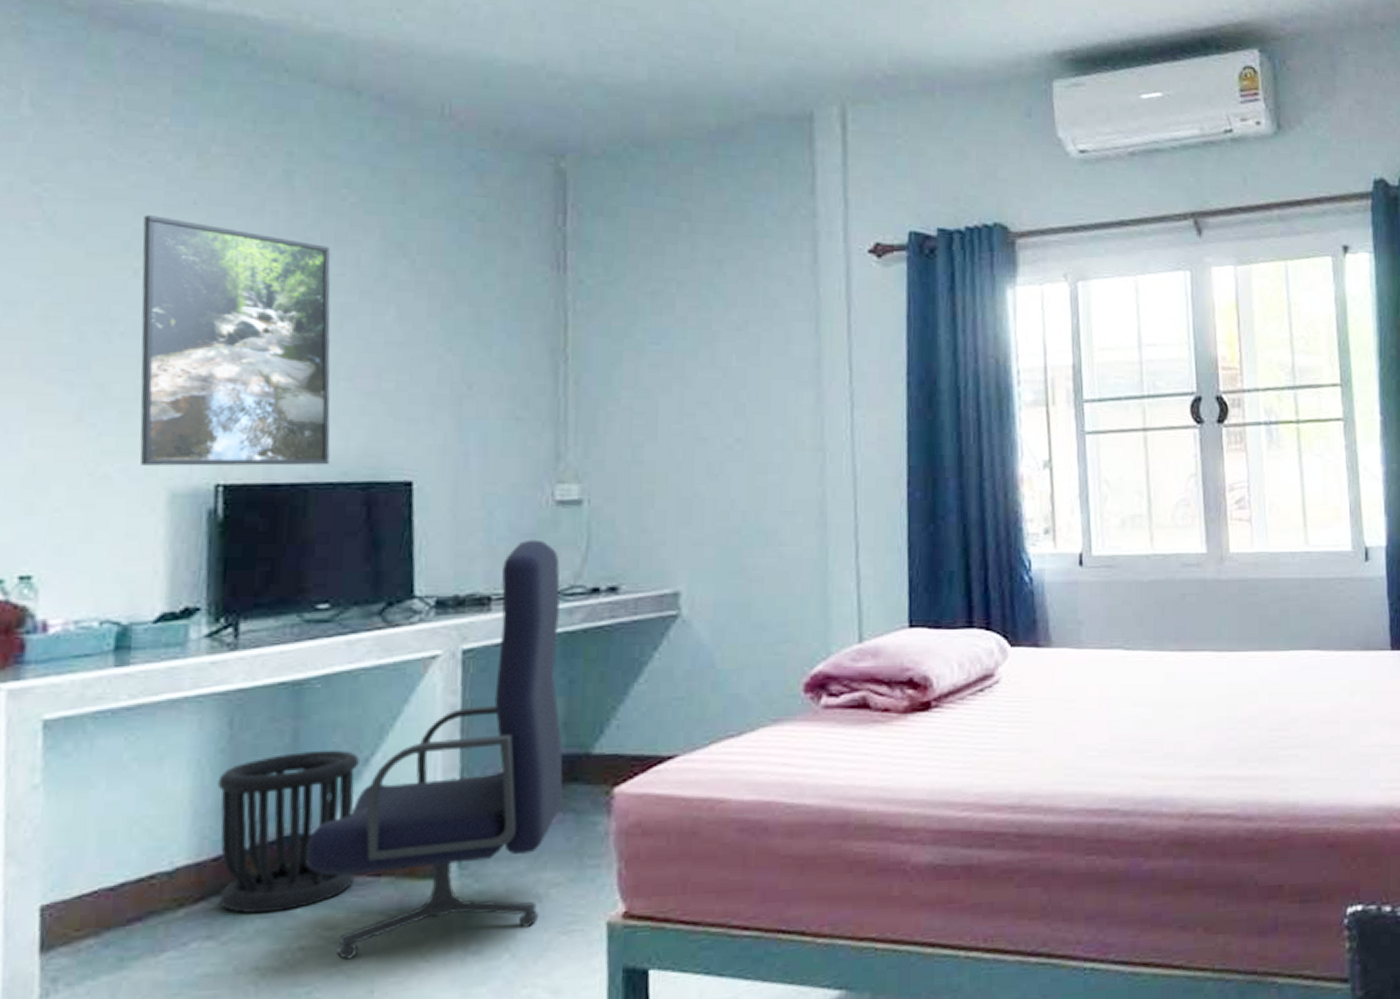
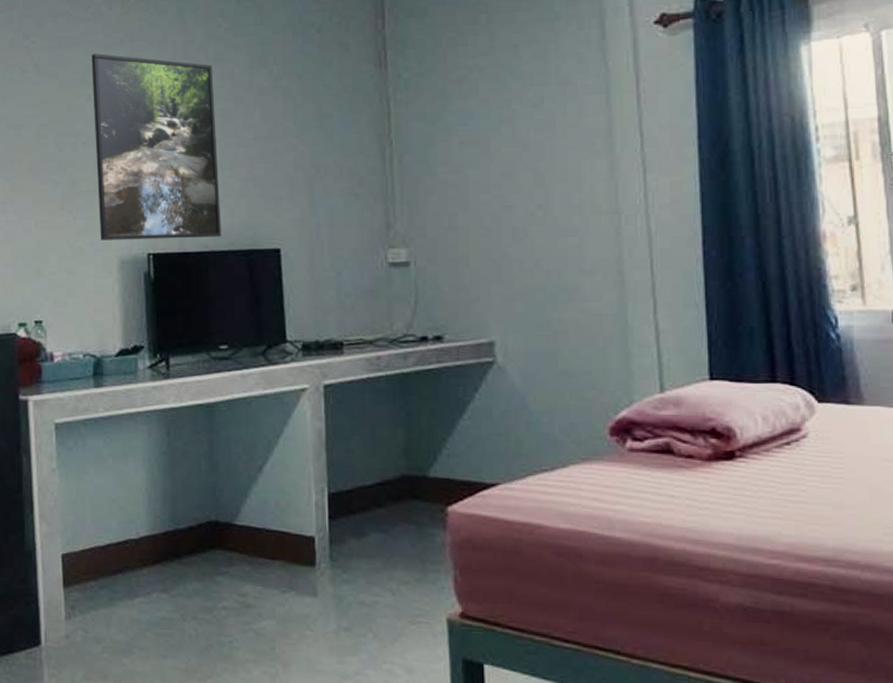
wastebasket: present [217,749,359,914] -> none [162,458,257,579]
office chair: present [306,539,563,960] -> none [223,295,406,621]

